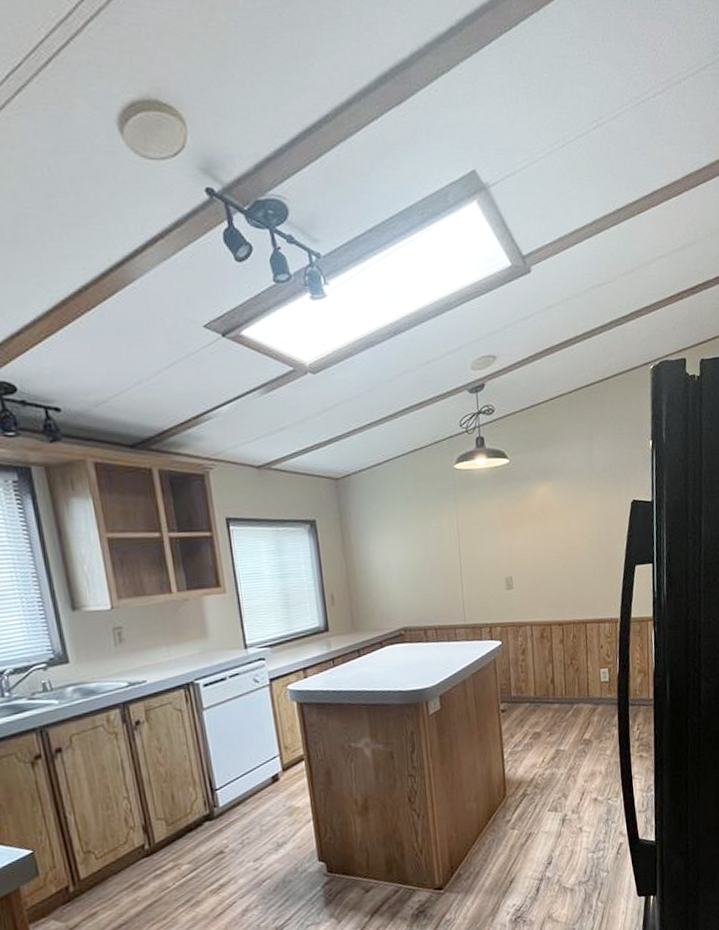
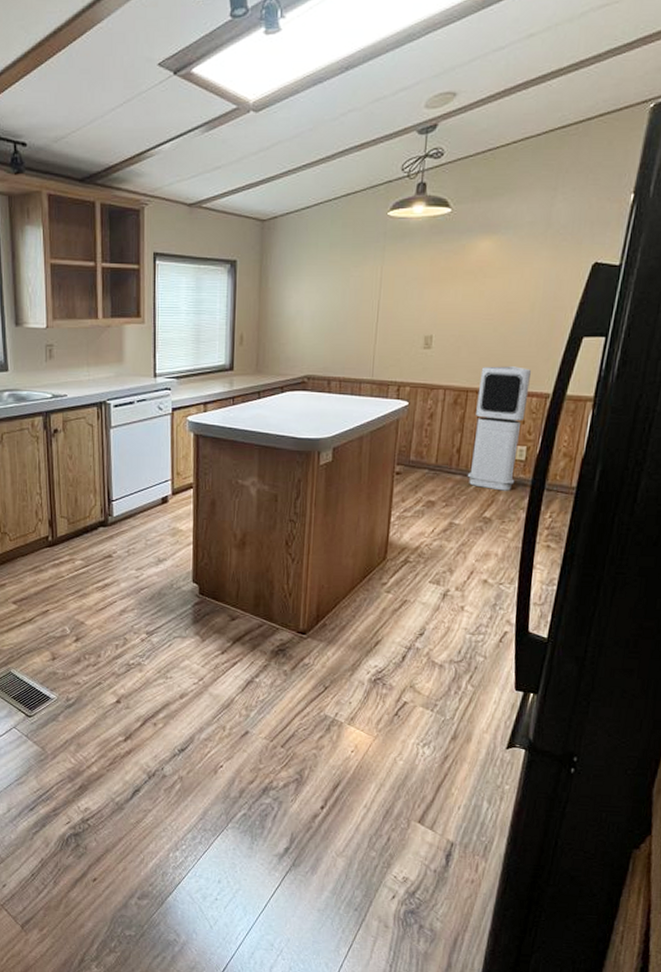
air purifier: none [559,597,604,713] -> present [467,366,532,491]

